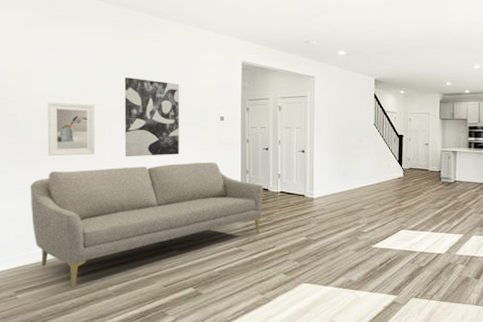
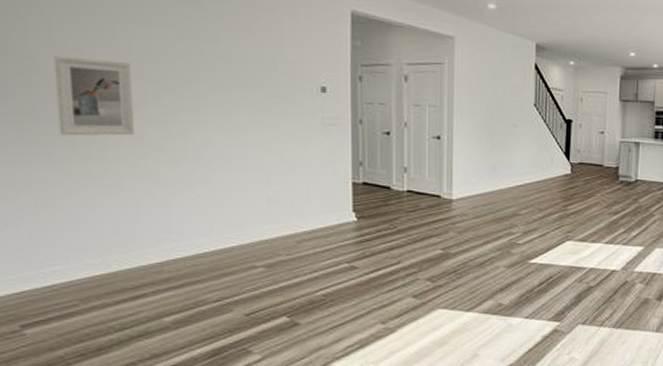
sofa: present [30,162,263,288] -> none [34,148,384,320]
wall art: present [124,77,180,157] -> none [174,25,263,140]

